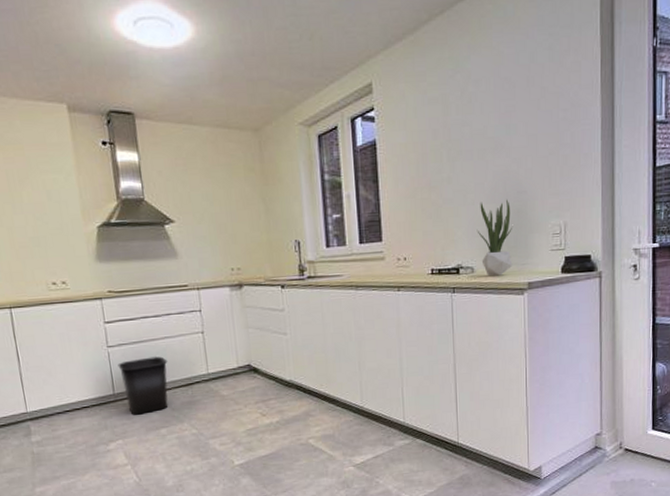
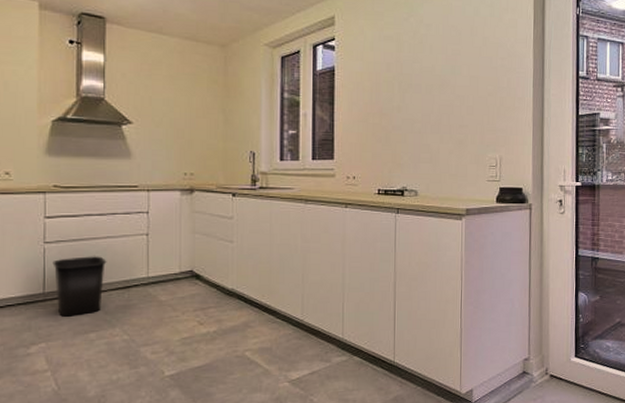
potted plant: present [477,199,513,276] -> none [421,131,454,201]

